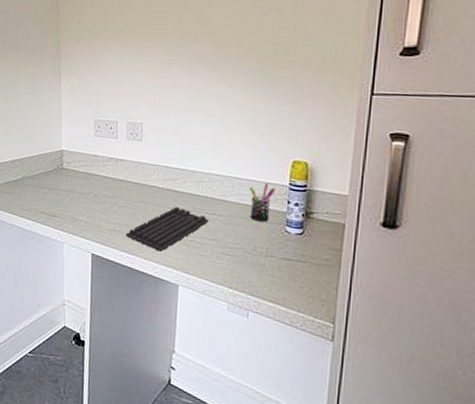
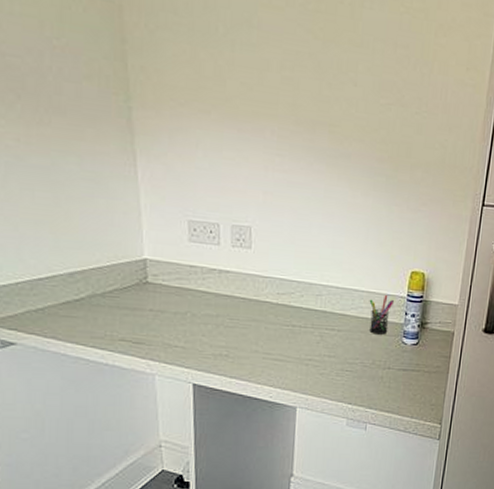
keyboard: present [125,206,209,252] -> none [234,323,328,374]

